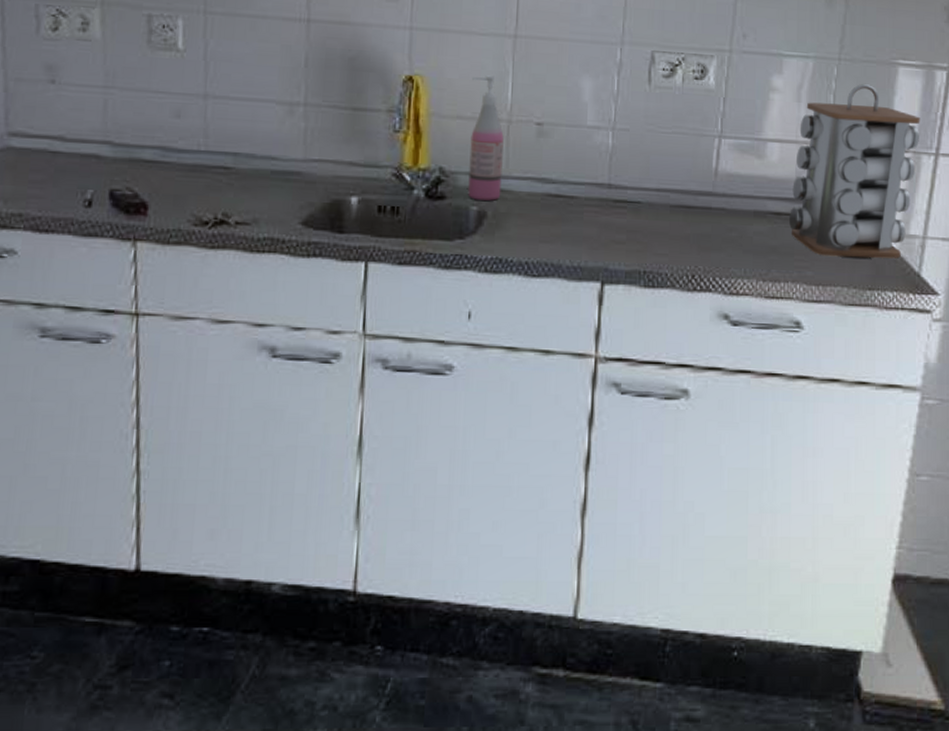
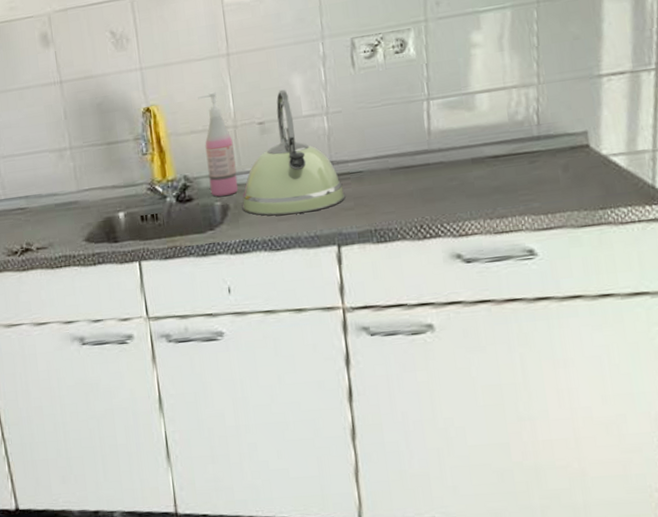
kettle: none [501,90,619,238] -> present [242,89,346,216]
spice rack: present [789,84,920,259] -> none [506,18,636,186]

